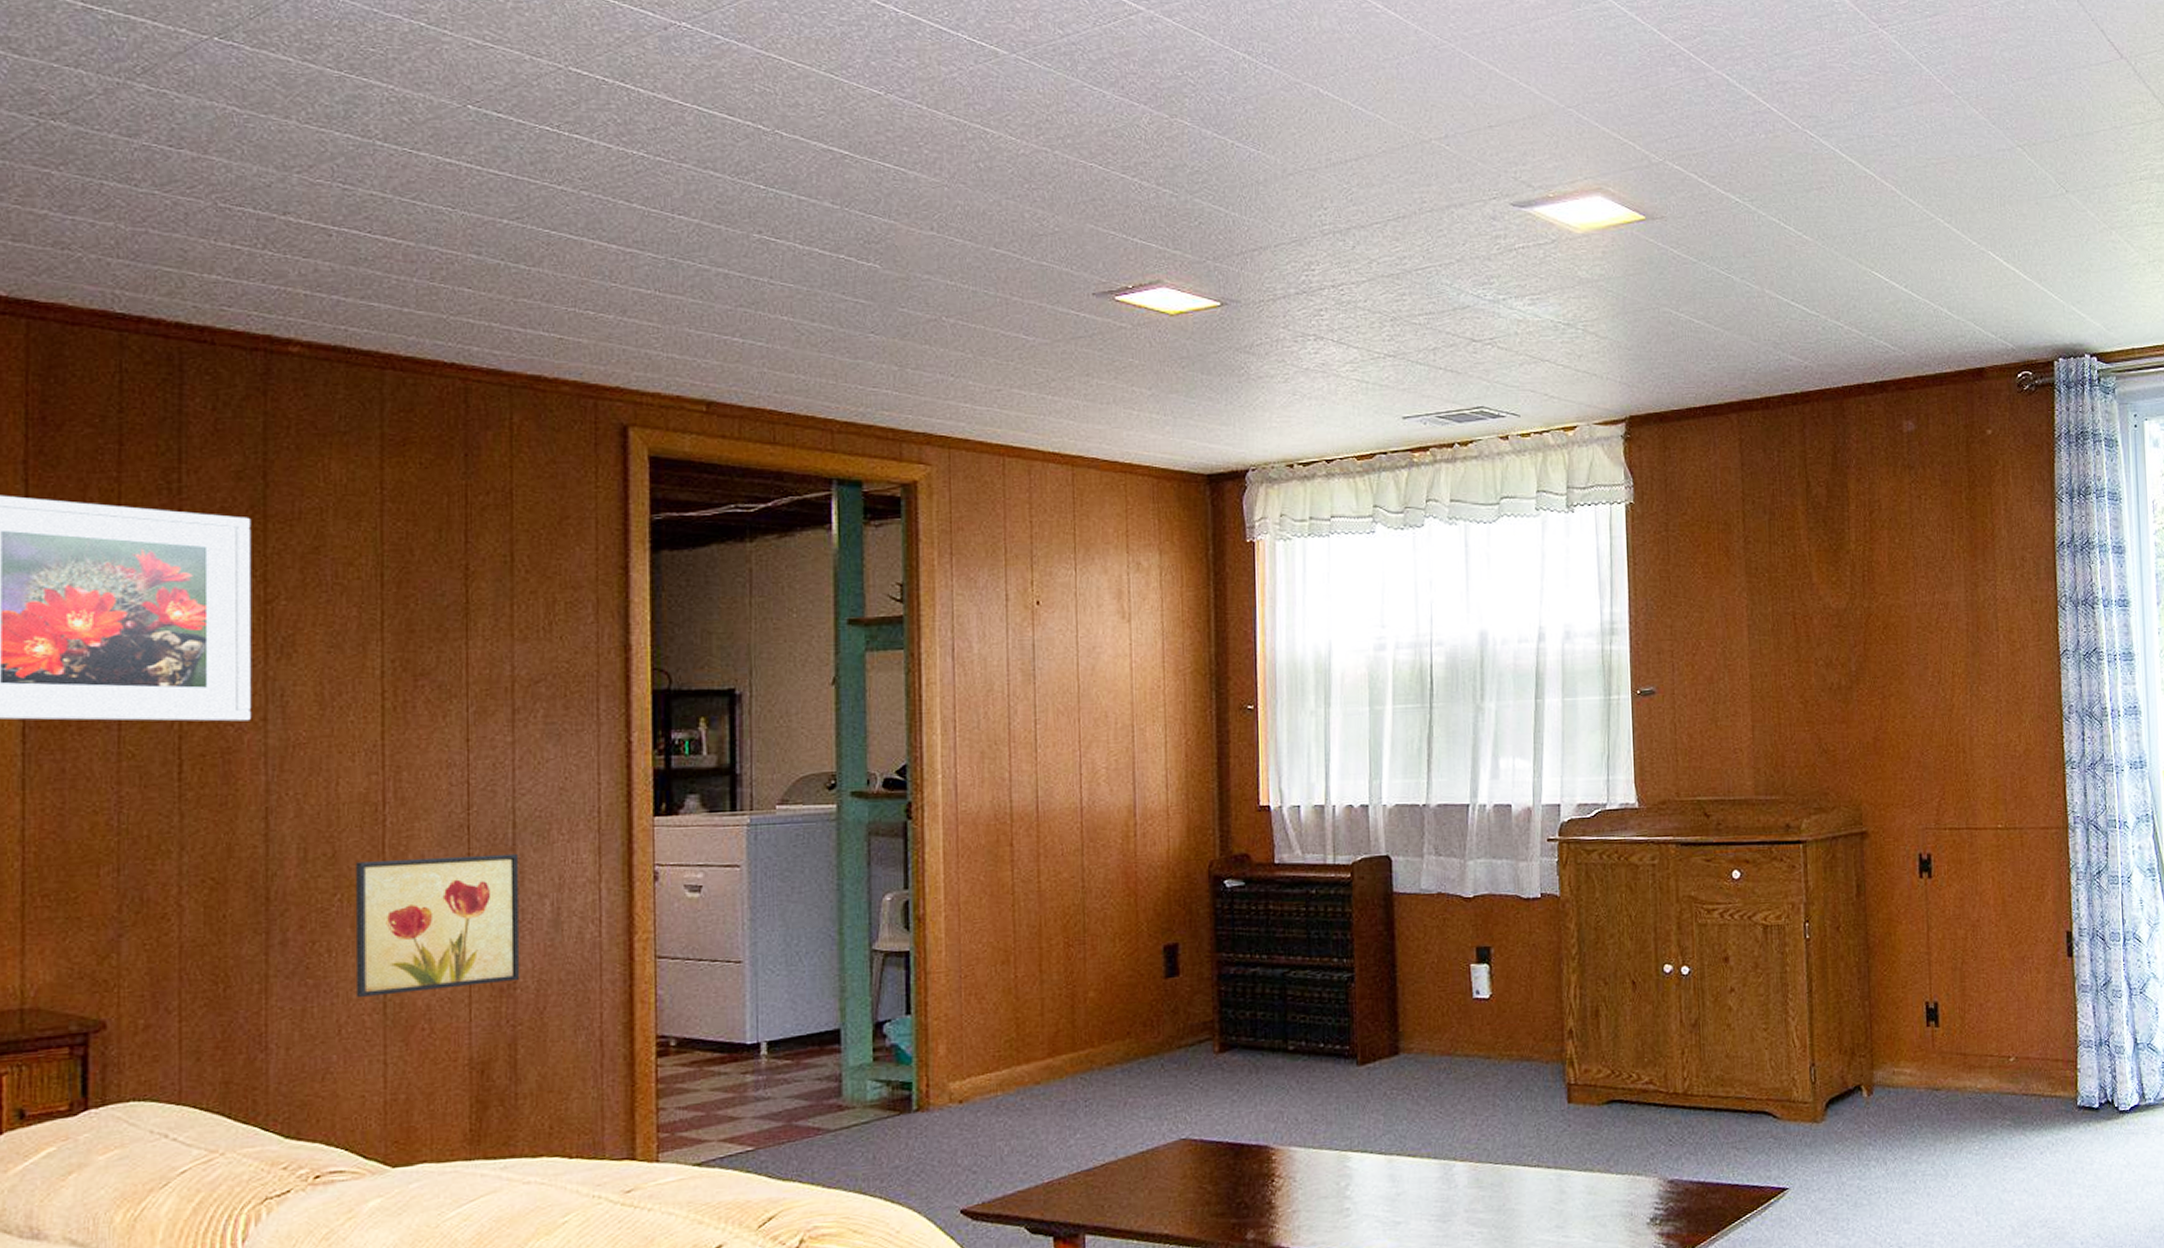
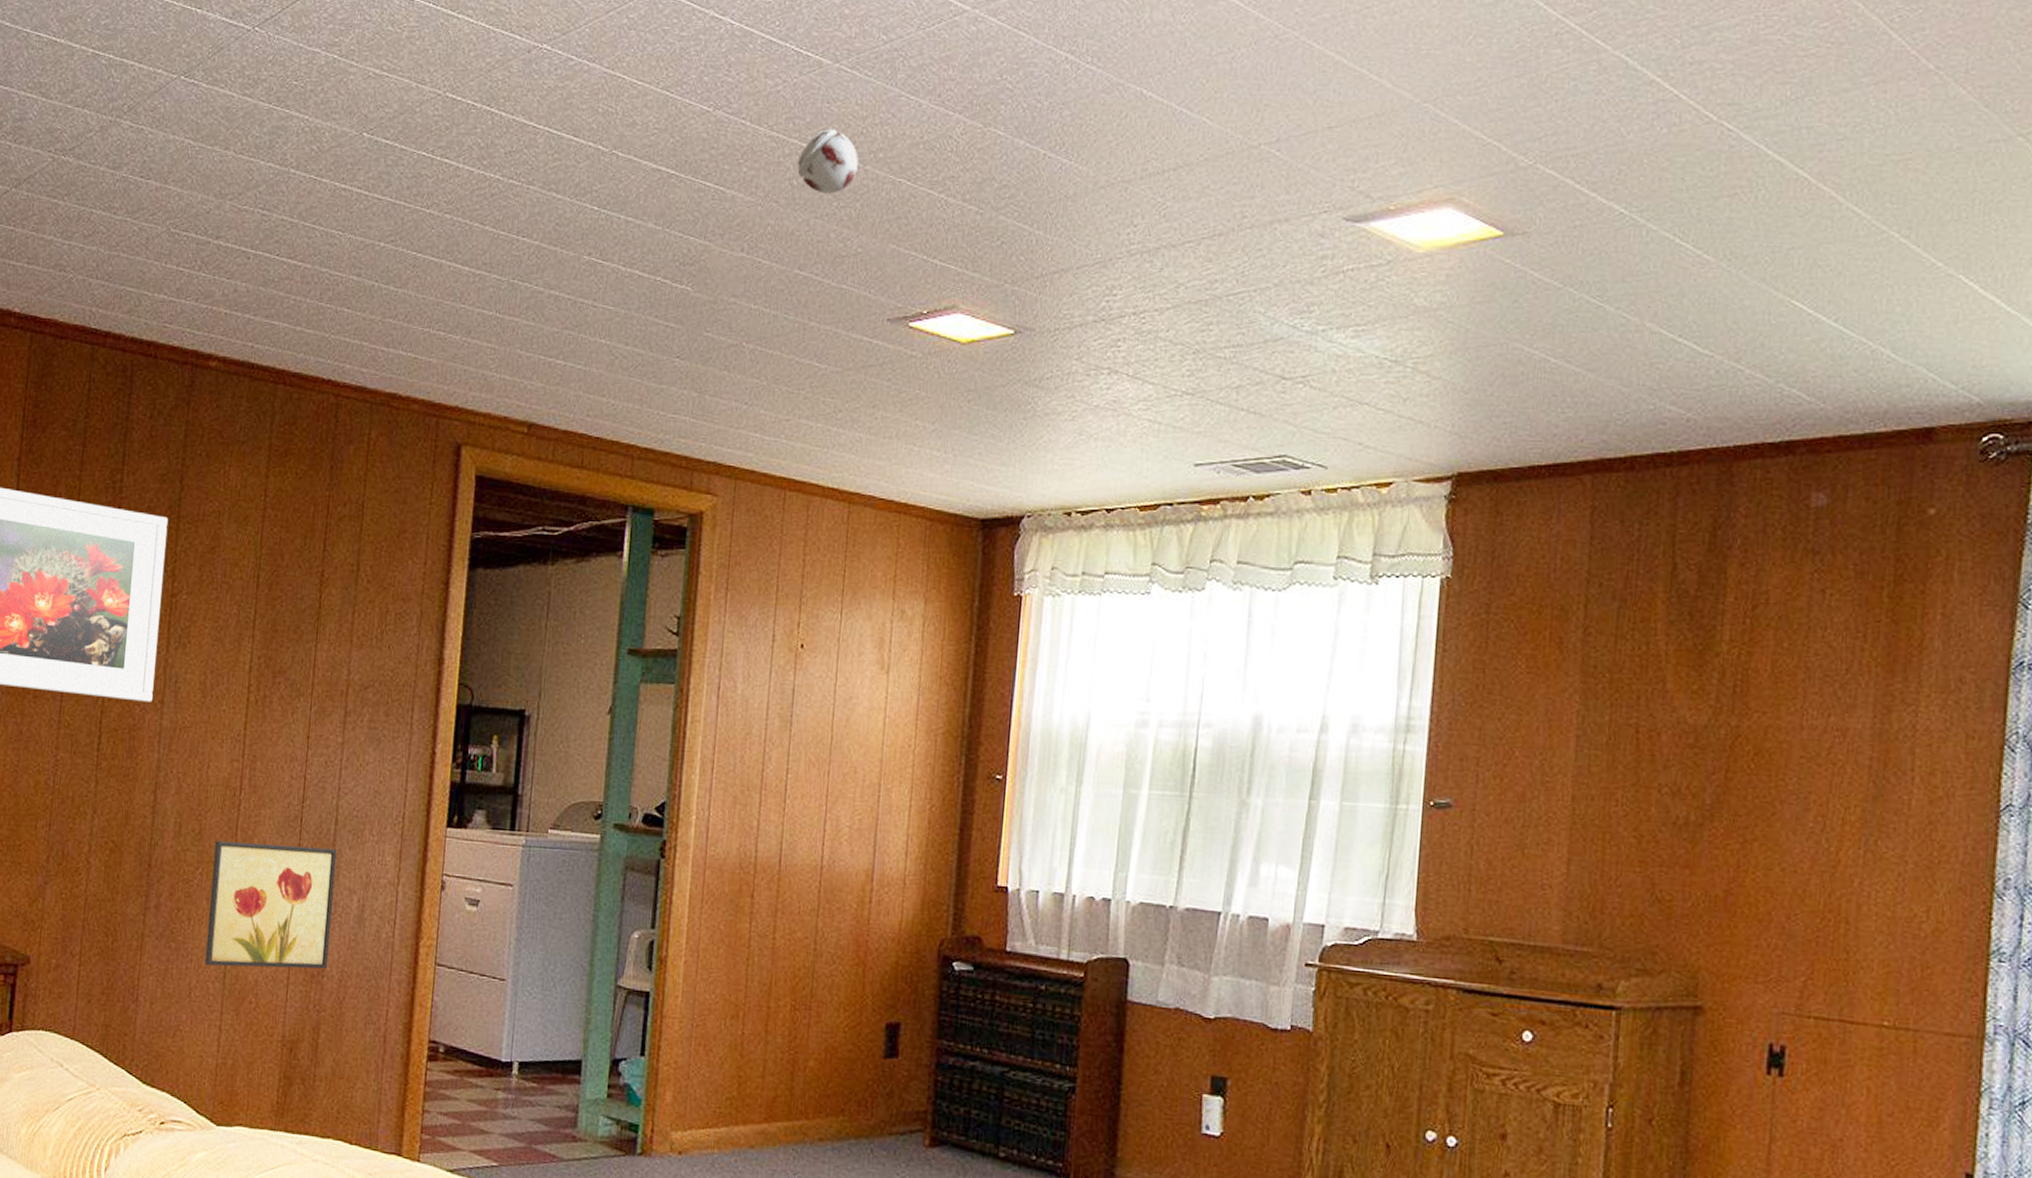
smoke detector: none [983,115,1046,176] -> present [797,129,859,194]

